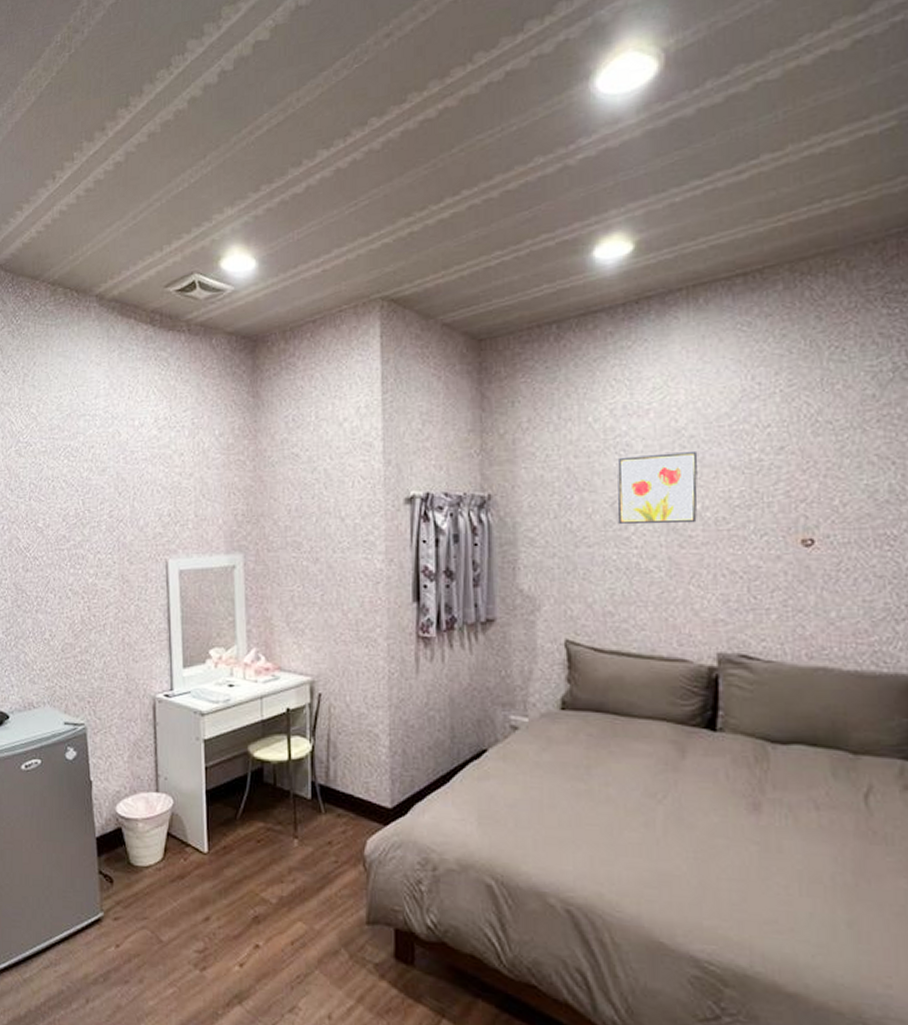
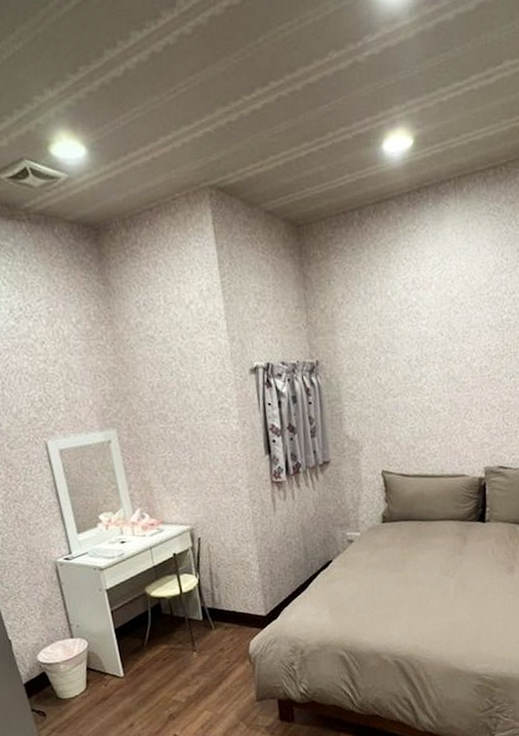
wall art: present [617,450,698,524] -> none [410,315,468,377]

